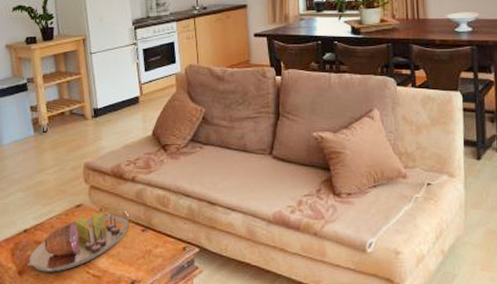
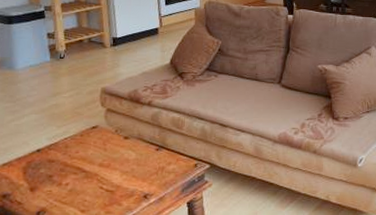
serving tray: present [27,209,129,272] -> none [40,130,144,188]

